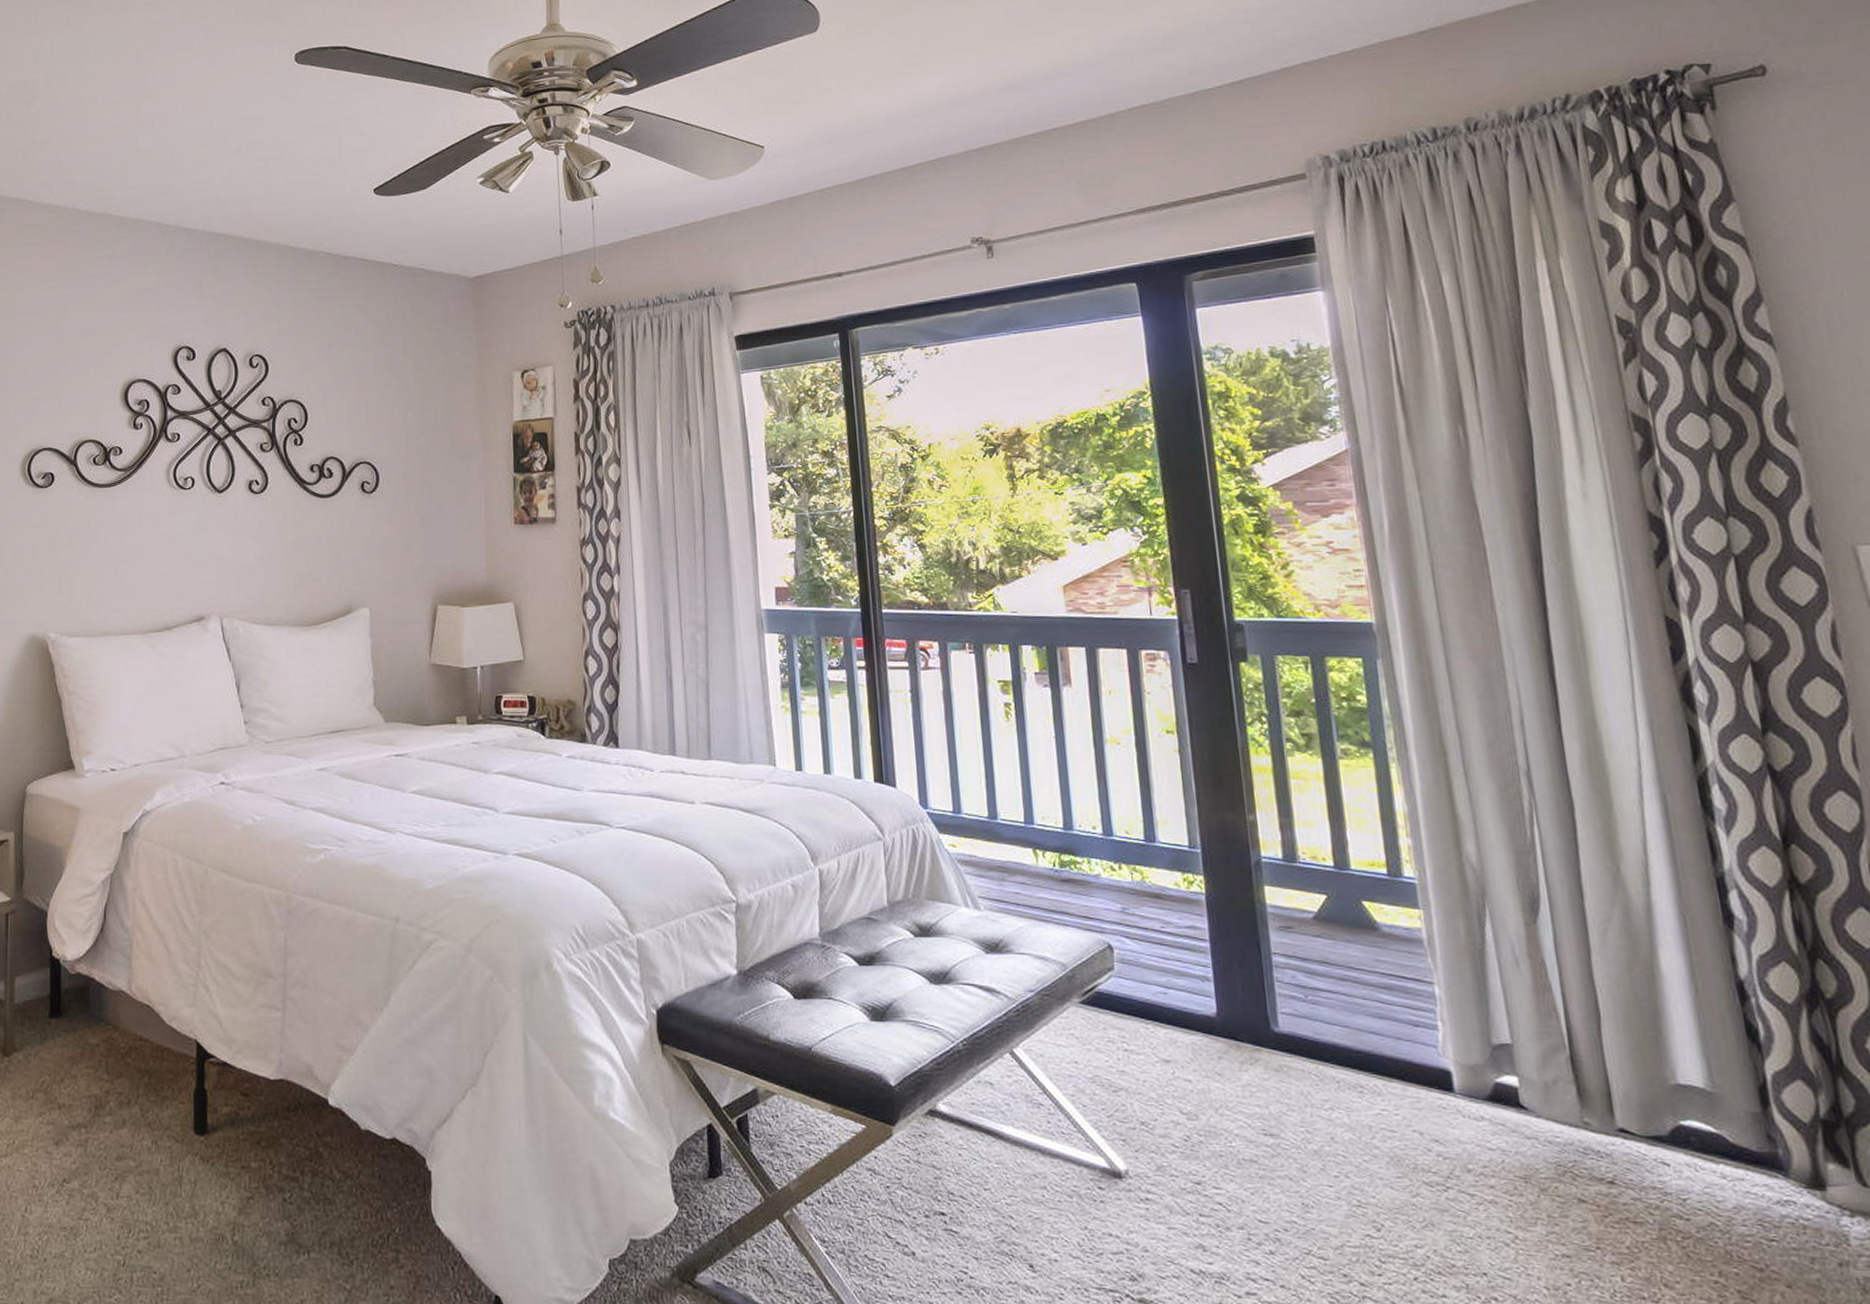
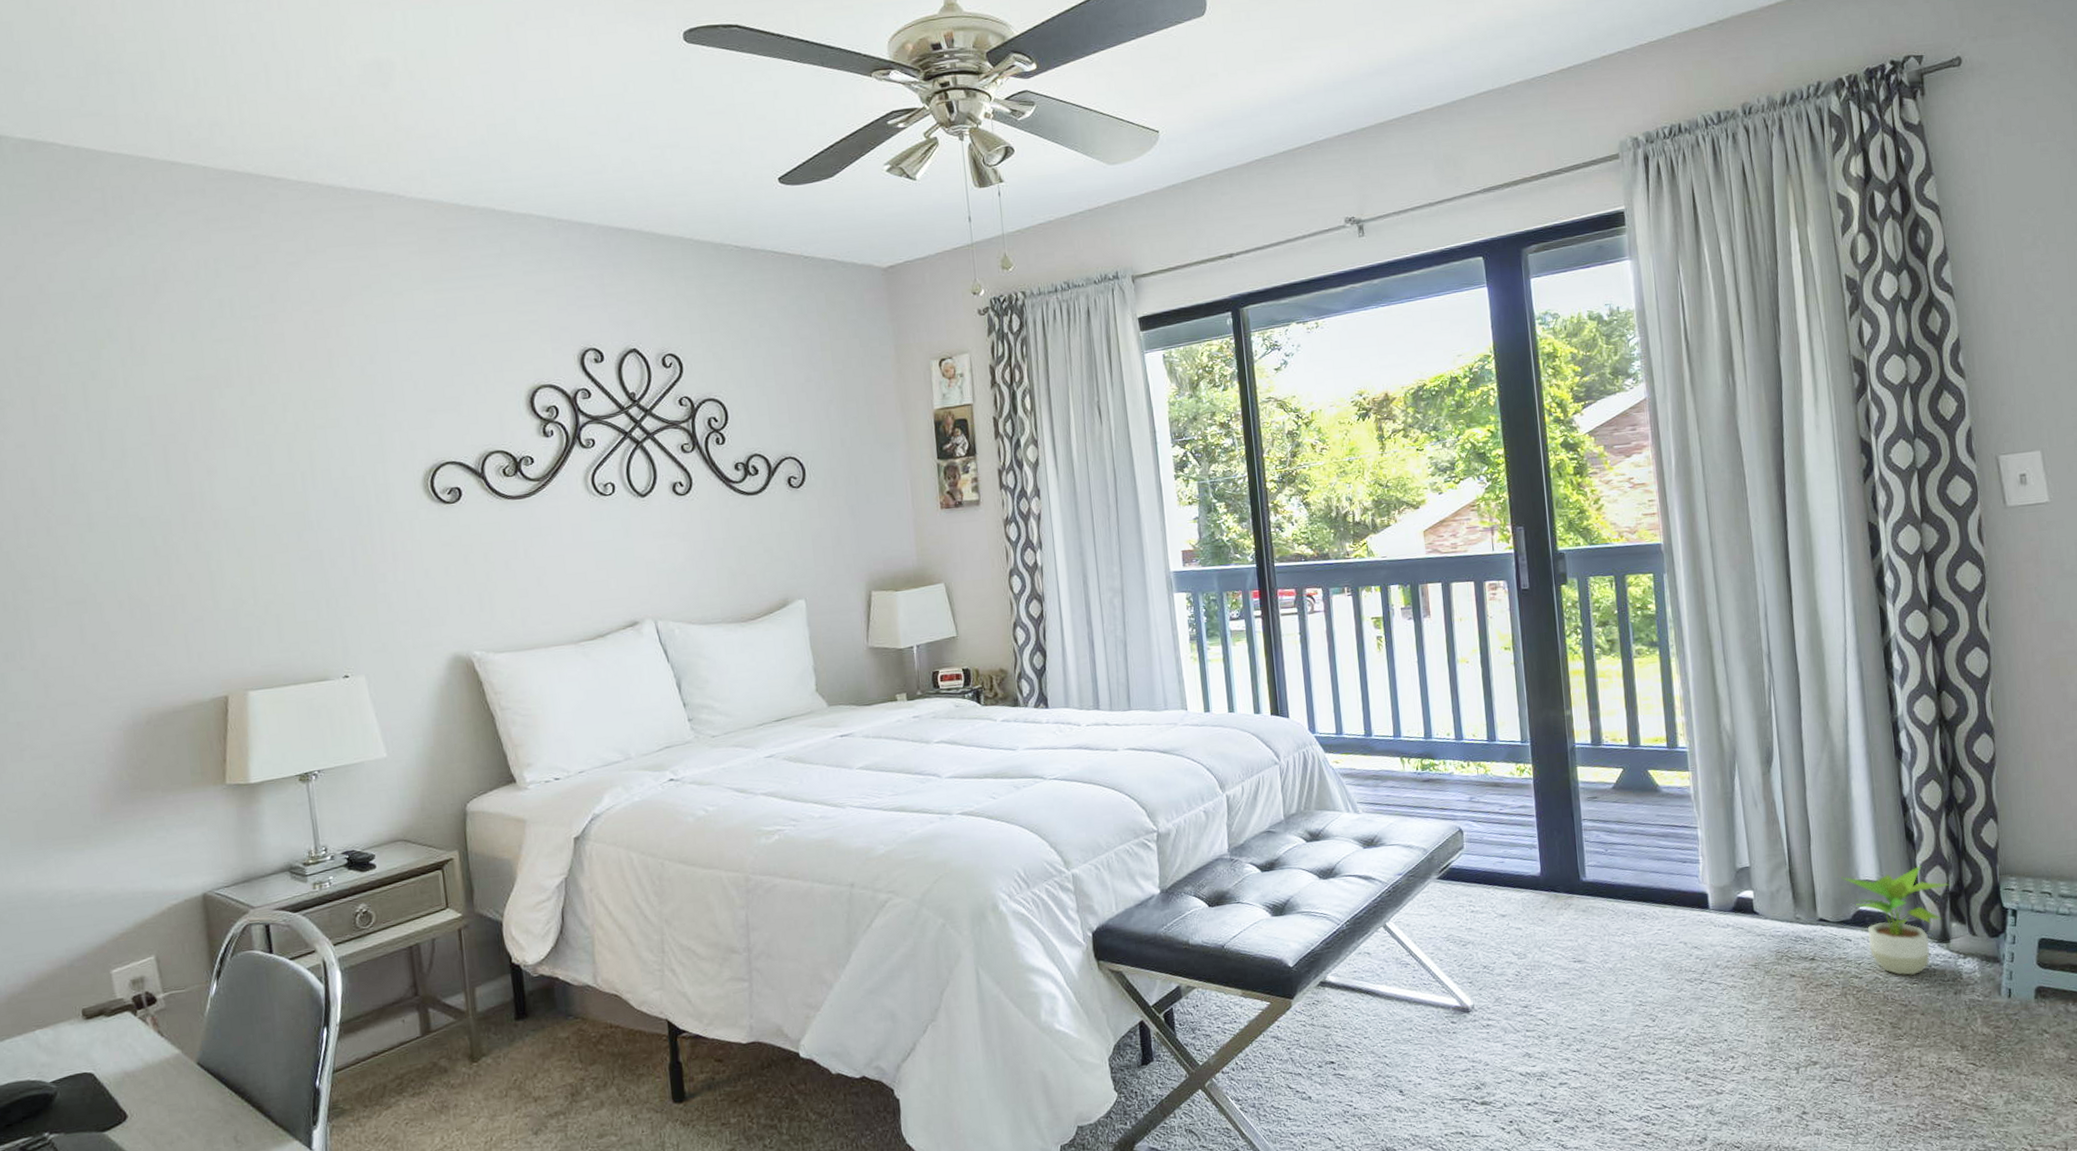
potted plant: none [1650,1075,1822,1230] -> present [1841,865,1951,976]

